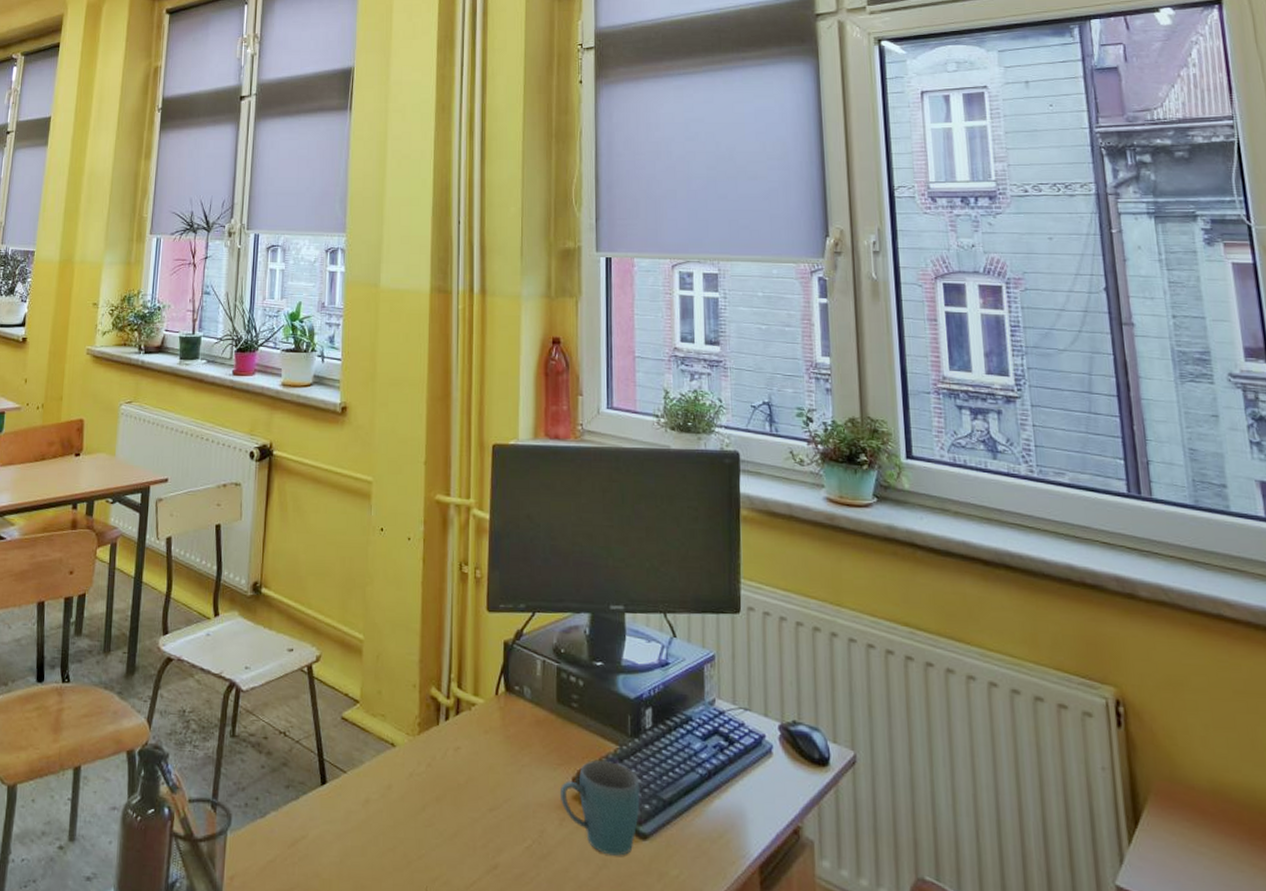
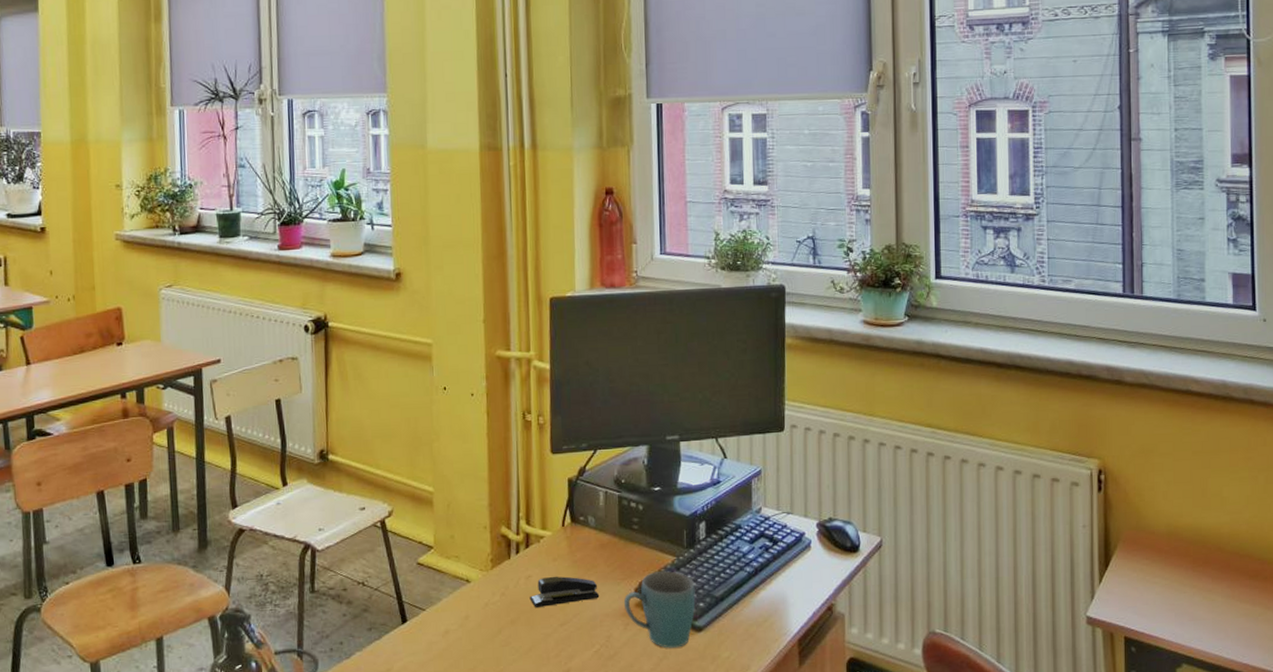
stapler: none [457,751,534,786] -> present [529,576,600,607]

